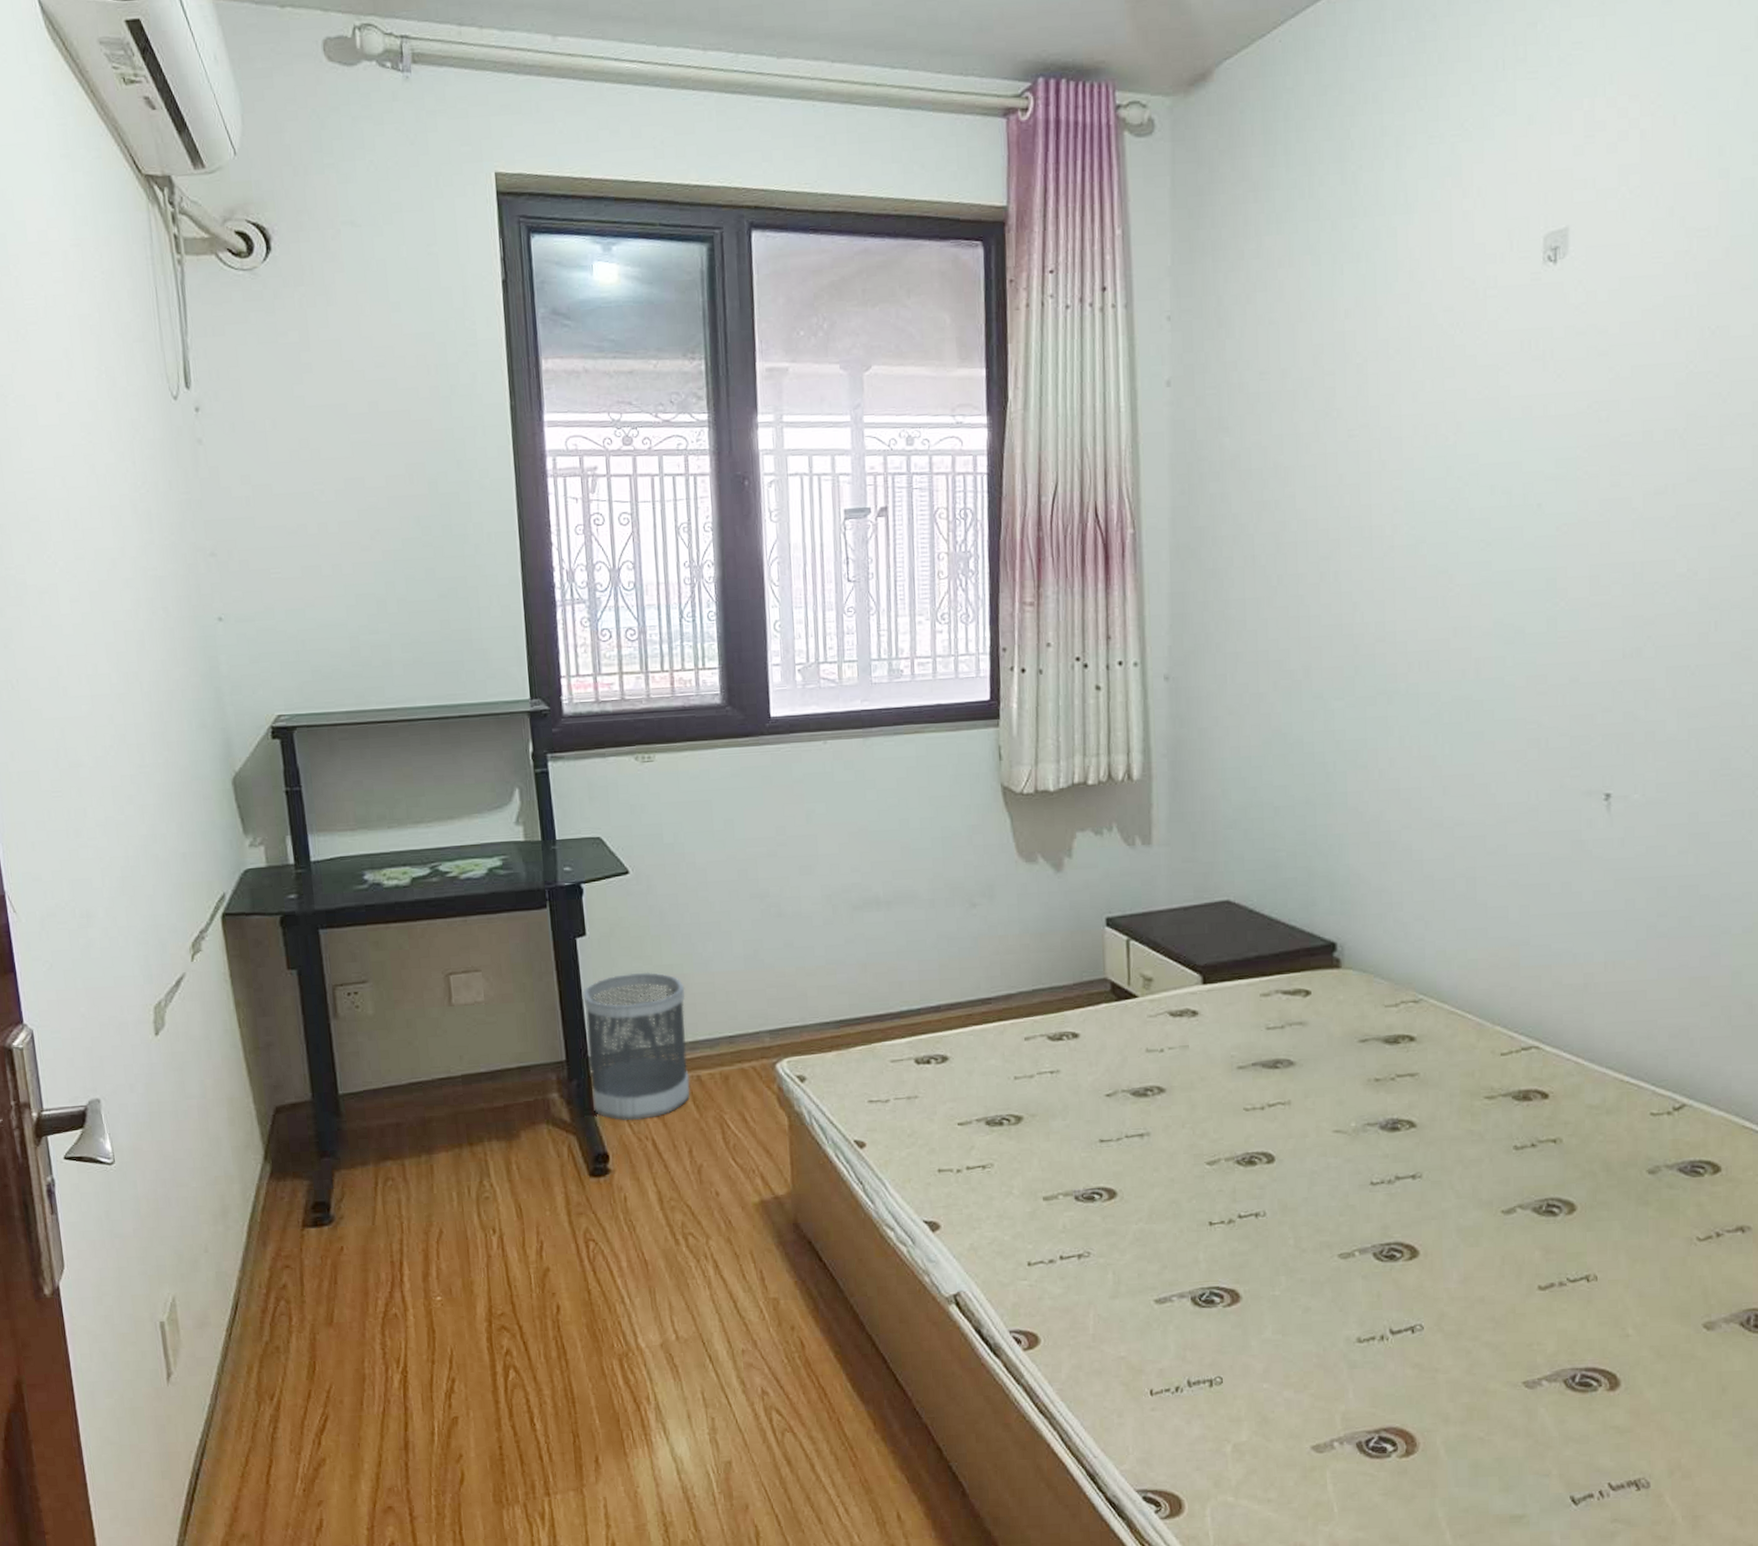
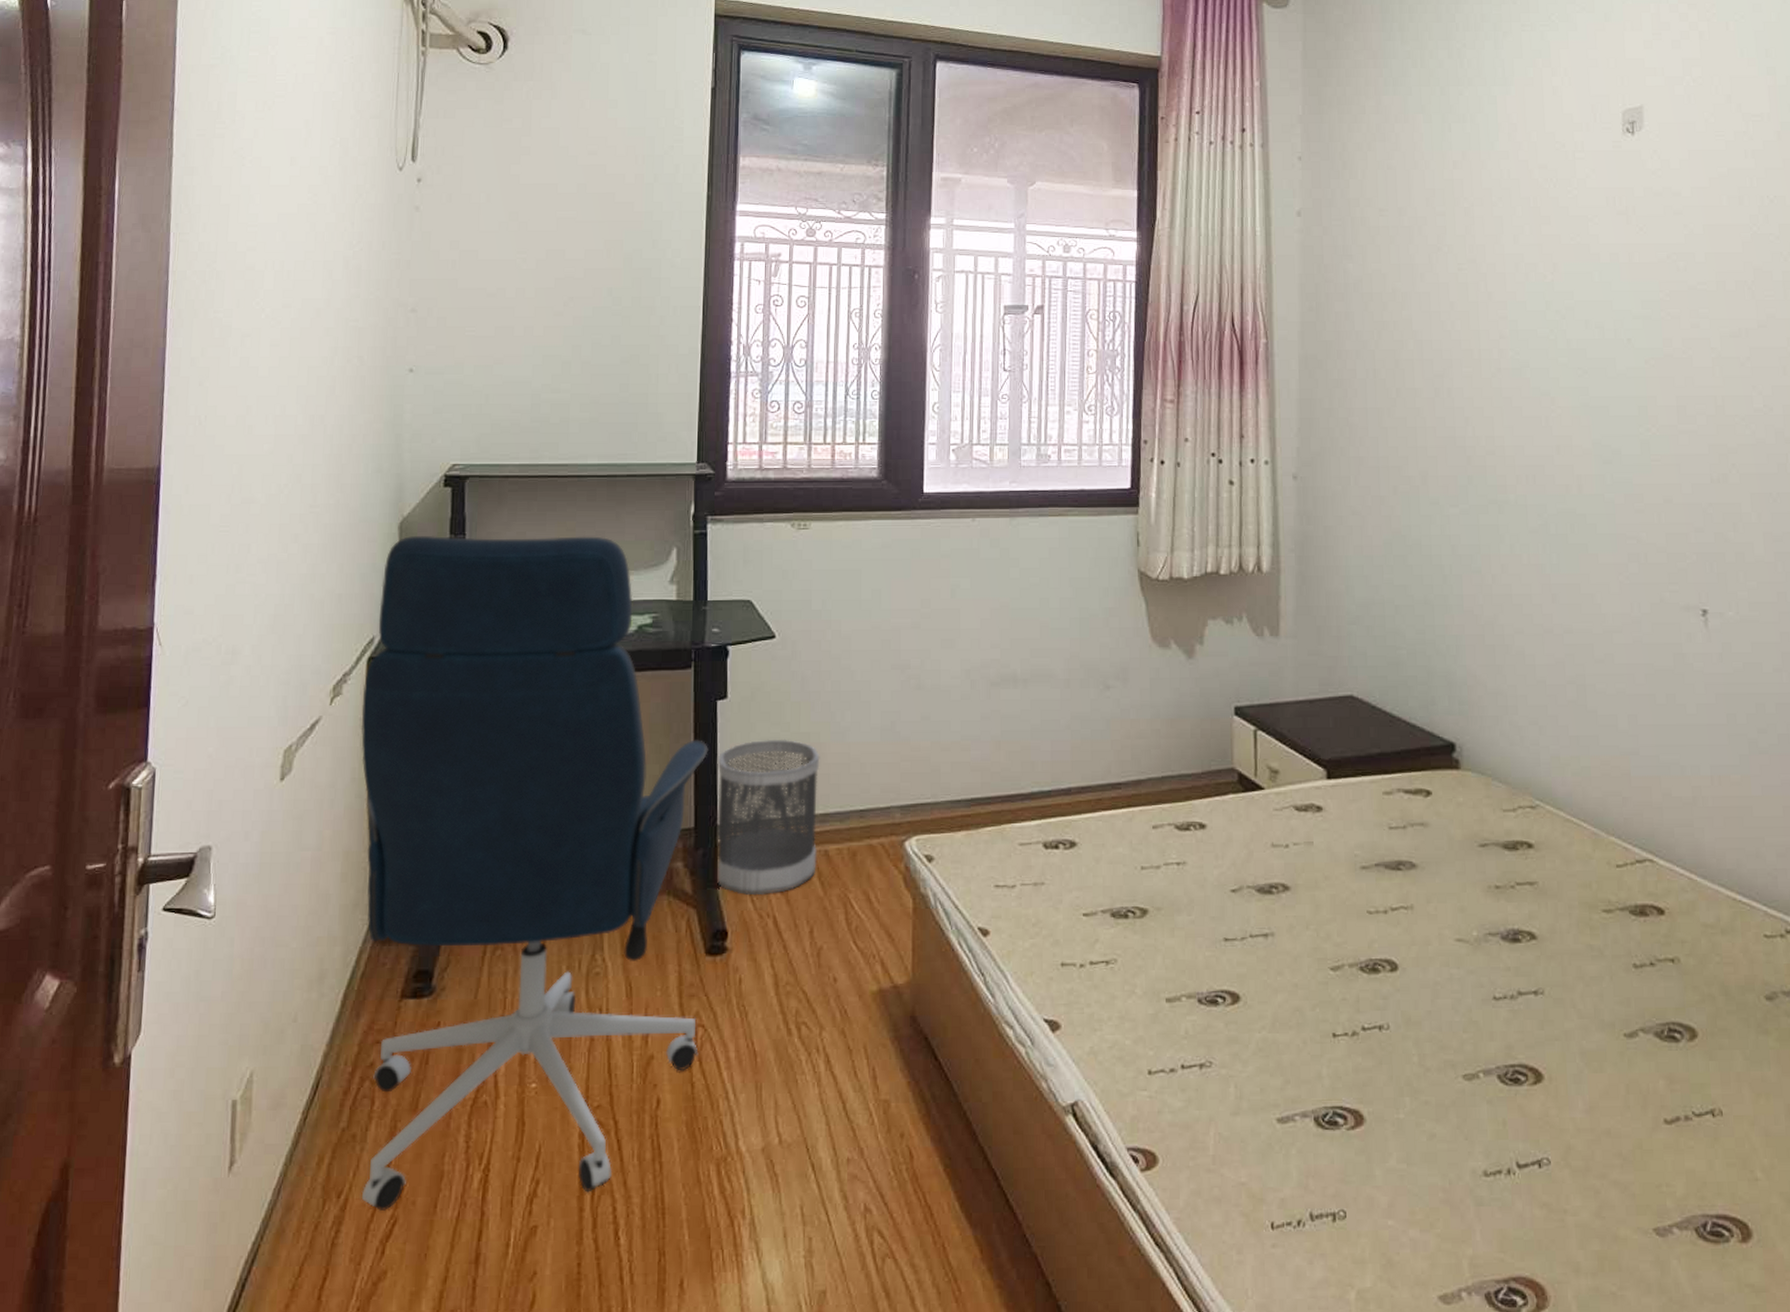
office chair: none [222,781,592,1409] -> present [361,536,708,1211]

